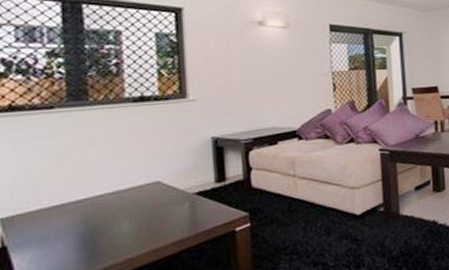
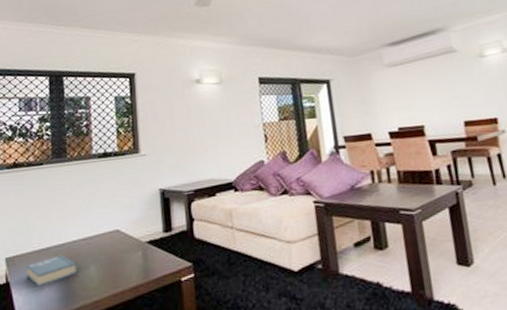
book: none [31,211,105,249] -> present [26,255,77,287]

